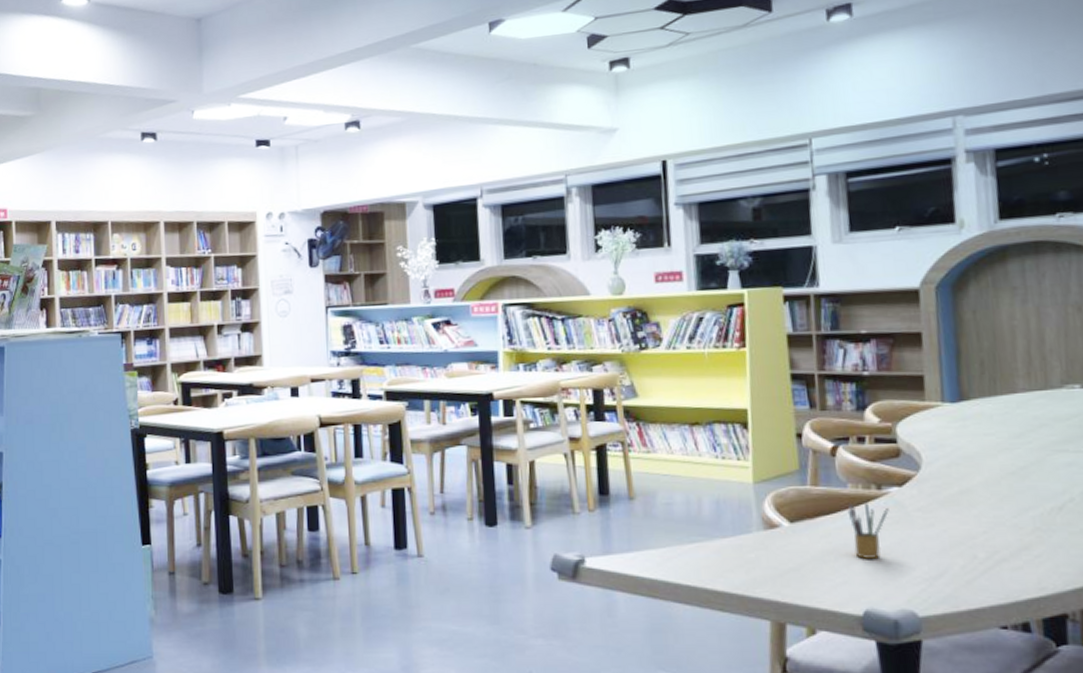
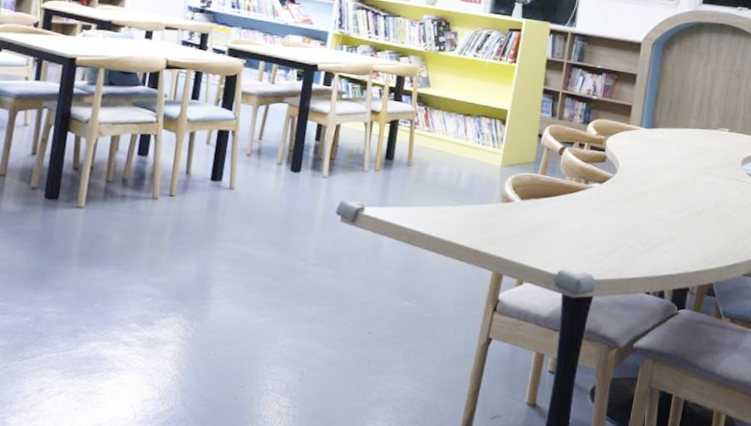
pencil box: present [847,501,889,559] -> none [561,190,590,234]

